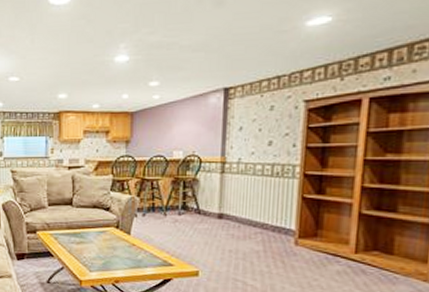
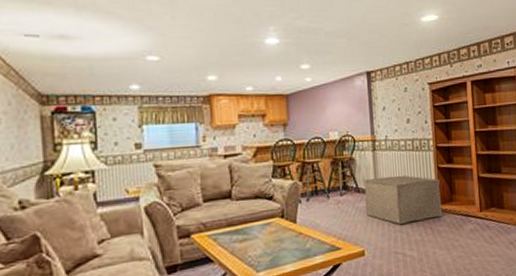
ottoman: none [206,201,304,253] -> present [364,174,443,225]

